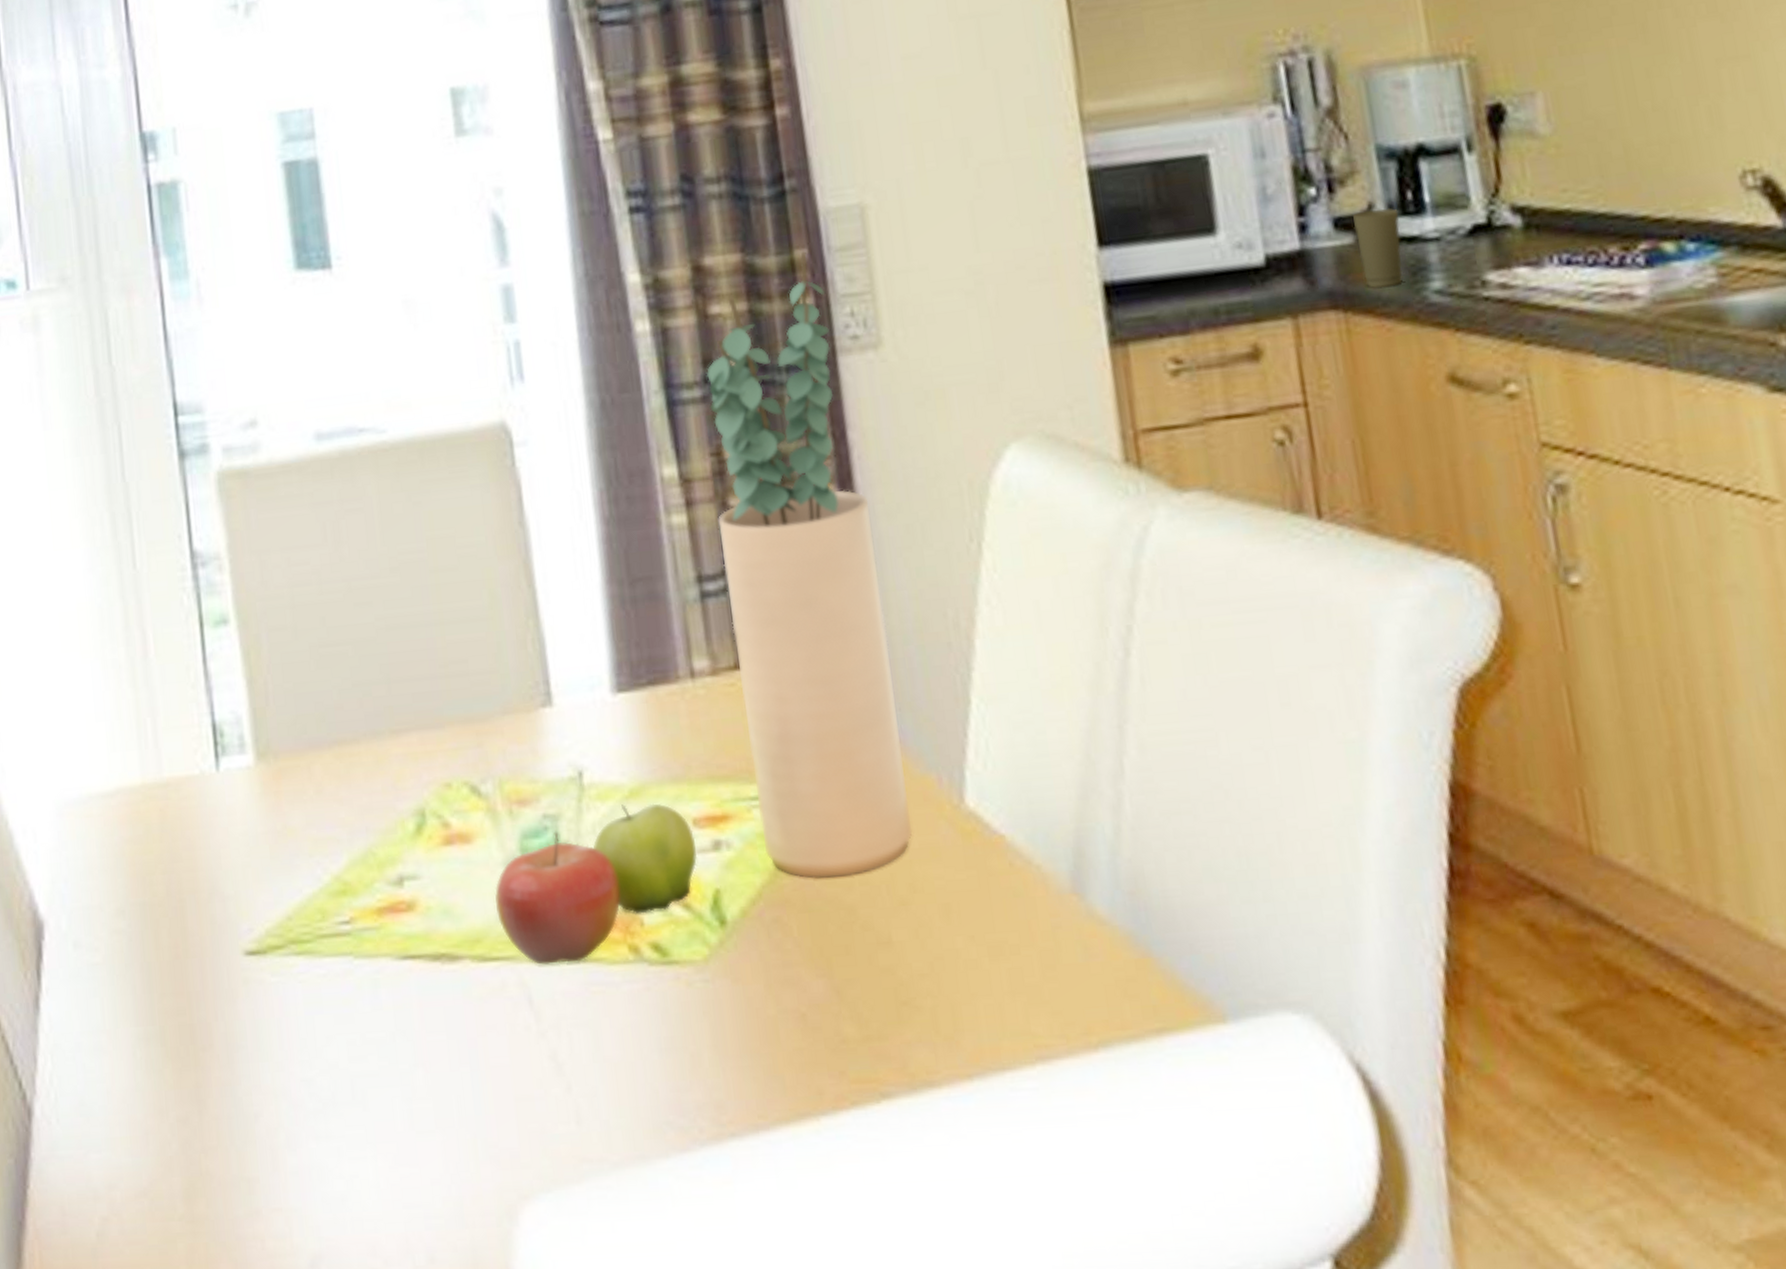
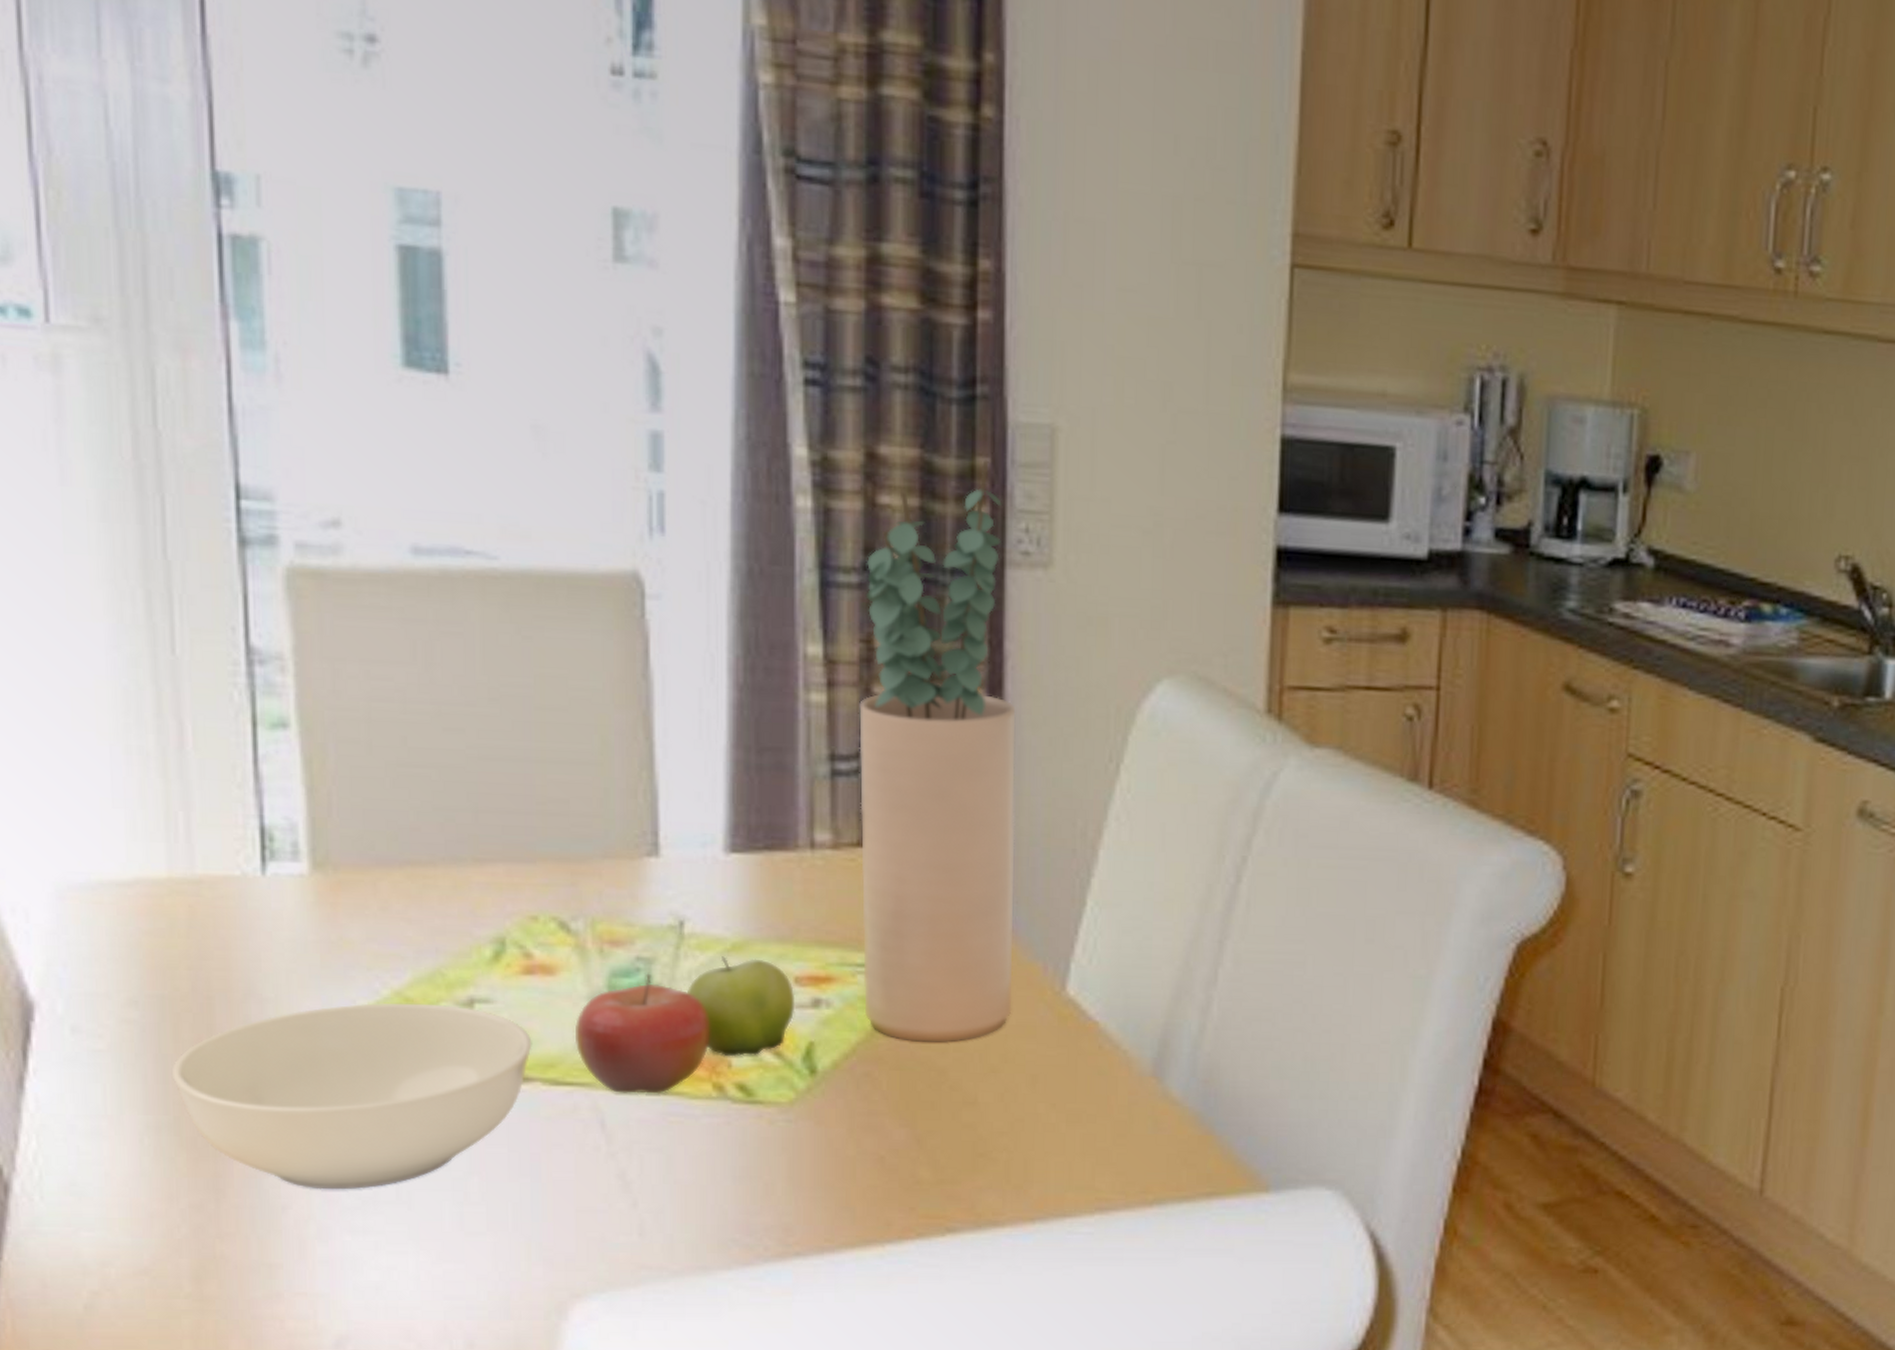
bowl: none [155,886,459,1094] -> present [171,1002,532,1190]
cup: present [1353,209,1403,289] -> none [1511,527,1553,600]

